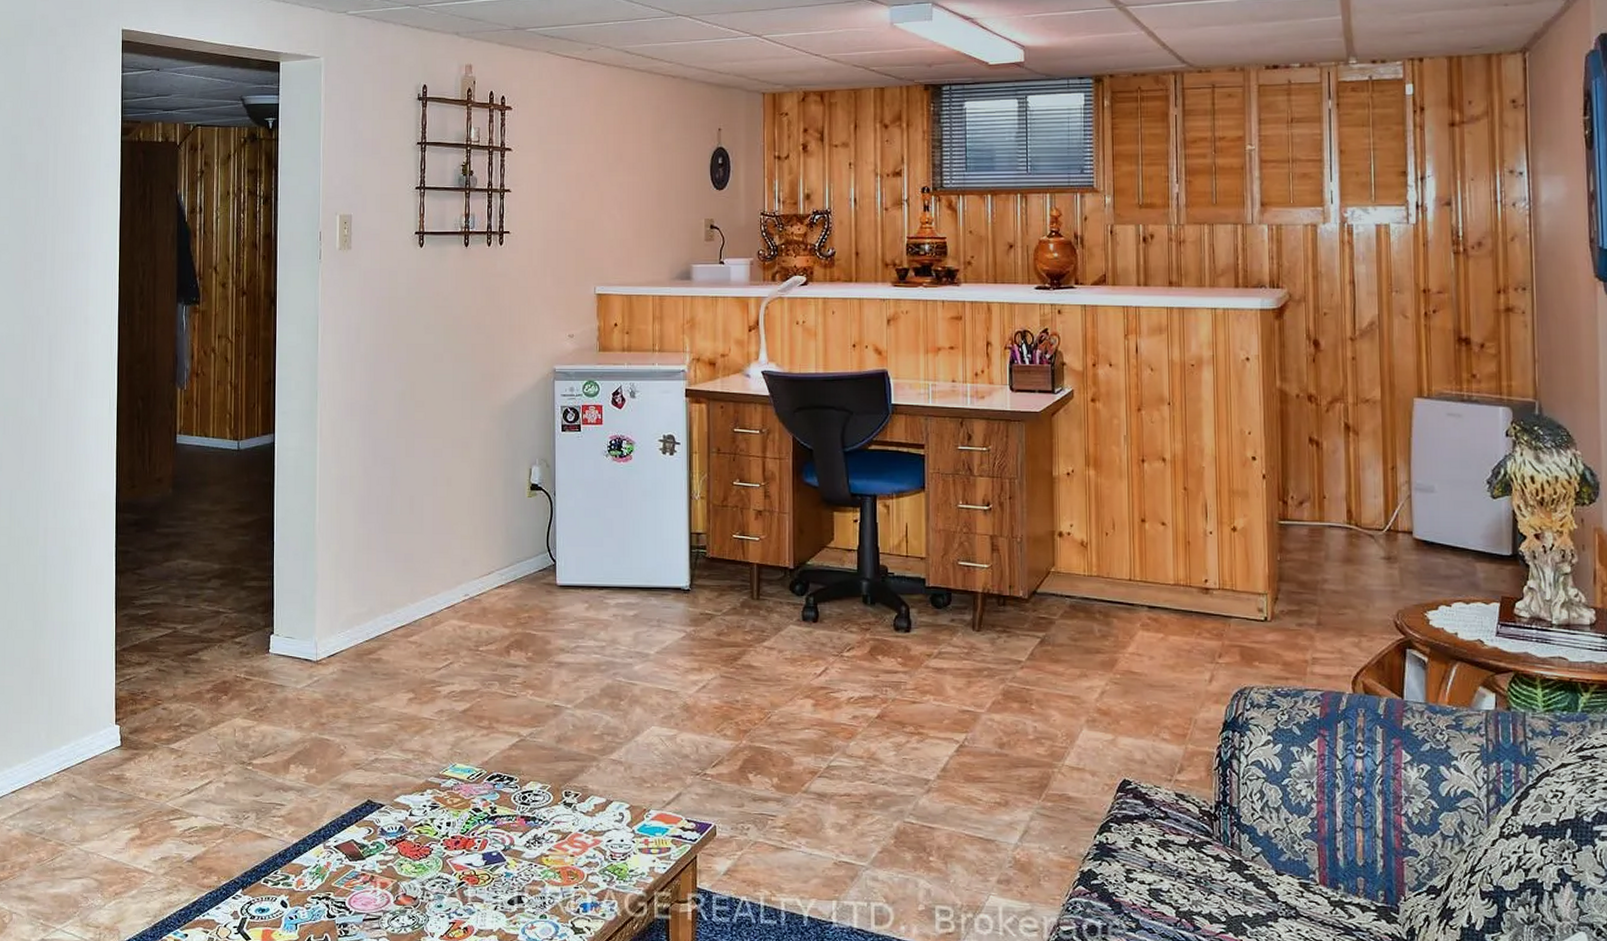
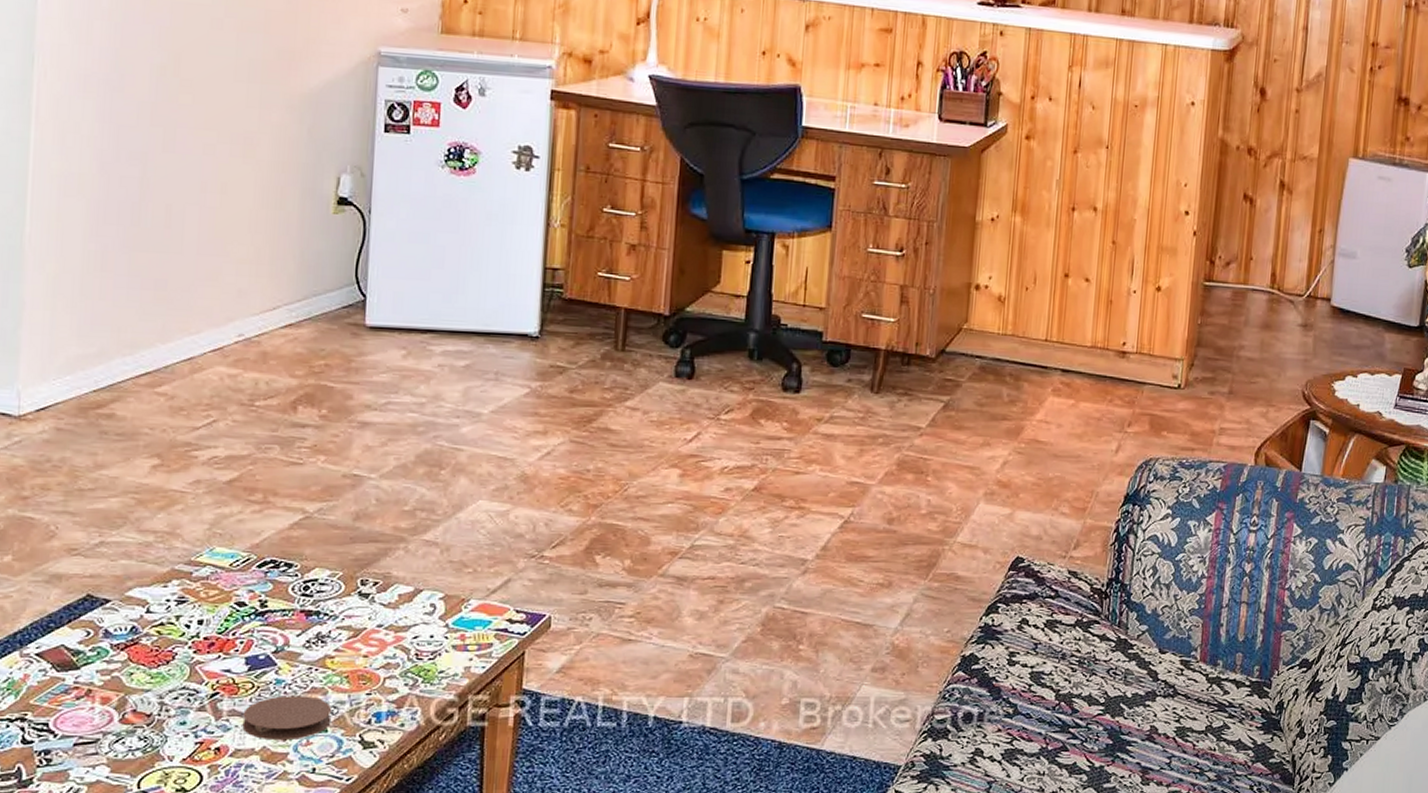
coaster: none [483,886,549,924] -> present [242,696,332,741]

